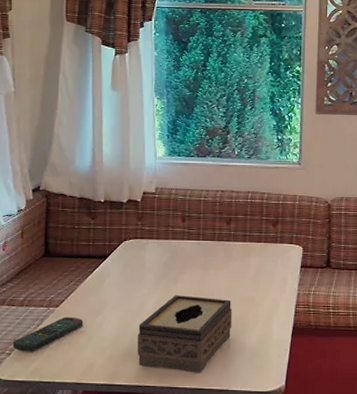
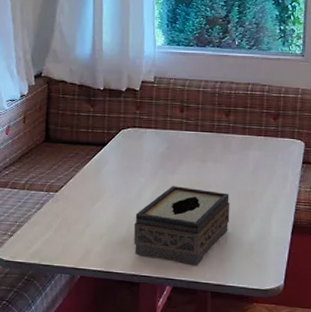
remote control: present [13,316,83,352] -> none [15,202,82,234]

